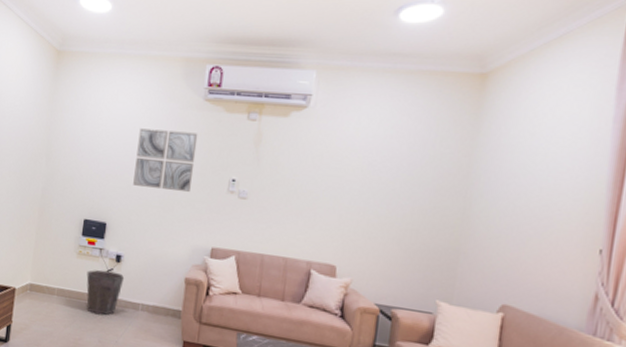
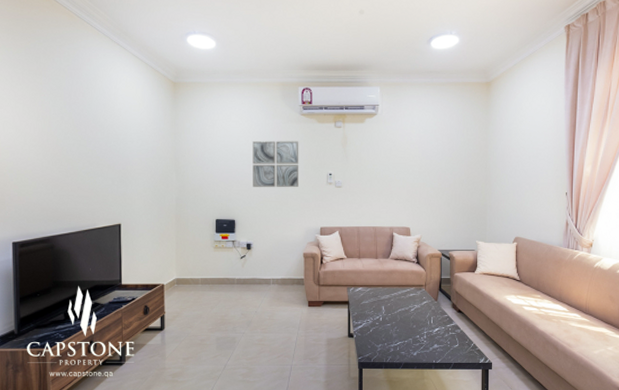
waste bin: present [86,270,125,315] -> none [224,257,256,293]

